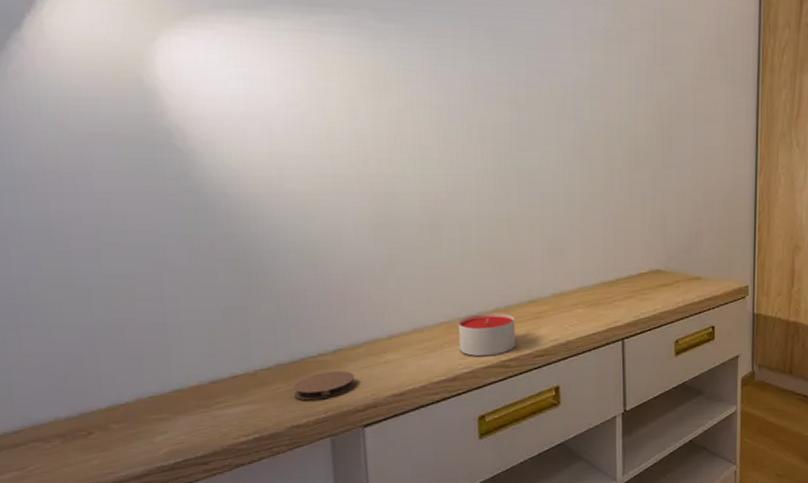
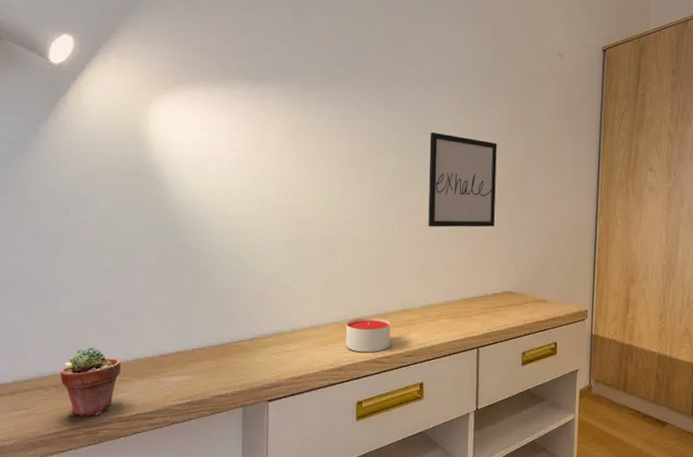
potted succulent: none [65,379,155,472] -> present [60,347,120,417]
coaster: present [292,370,356,401] -> none [218,354,265,377]
wall art: none [551,74,638,196] -> present [428,131,497,228]

